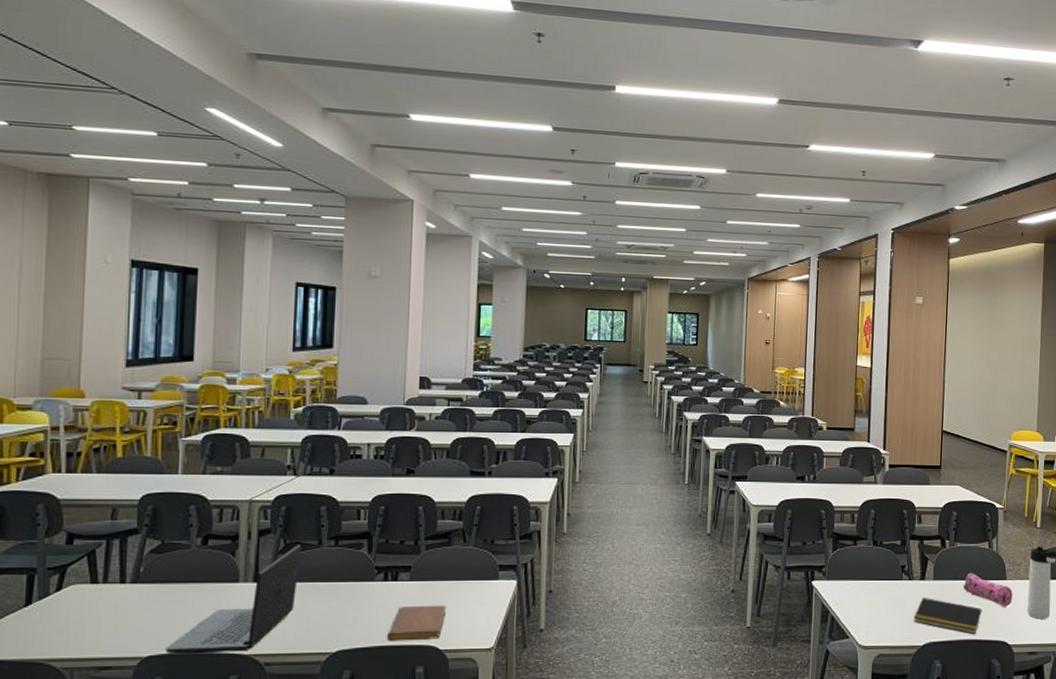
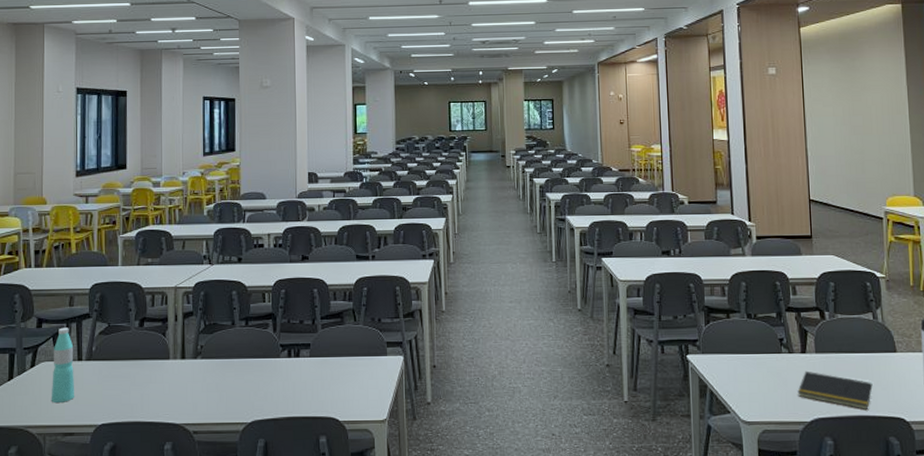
water bottle: none [82,544,115,632] -> present [51,327,75,403]
laptop: present [165,543,302,652] -> none [114,324,219,421]
notebook: present [387,605,446,641] -> none [294,379,342,413]
pencil case: present [963,572,1013,607] -> none [849,345,906,381]

